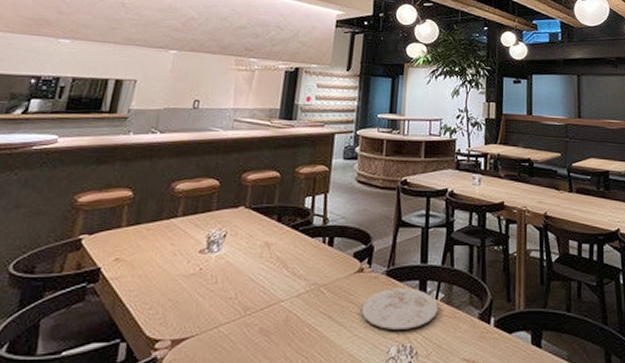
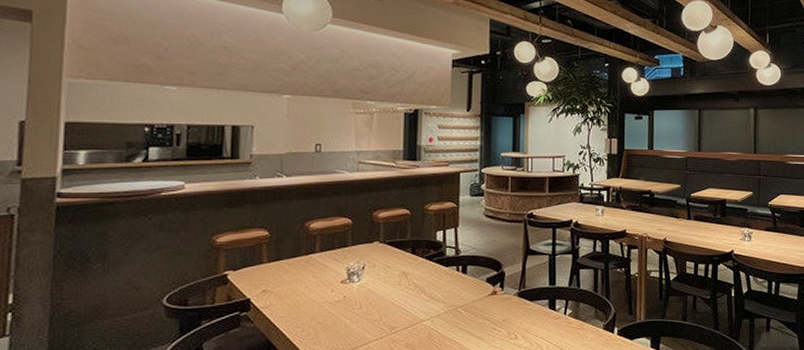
plate: present [362,287,438,330] -> none [497,306,567,340]

